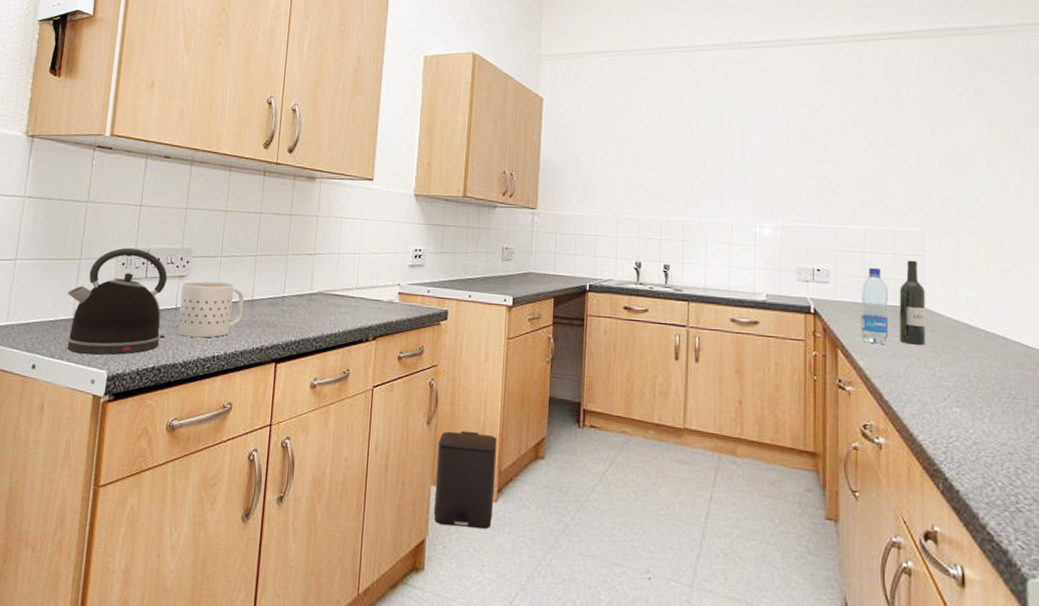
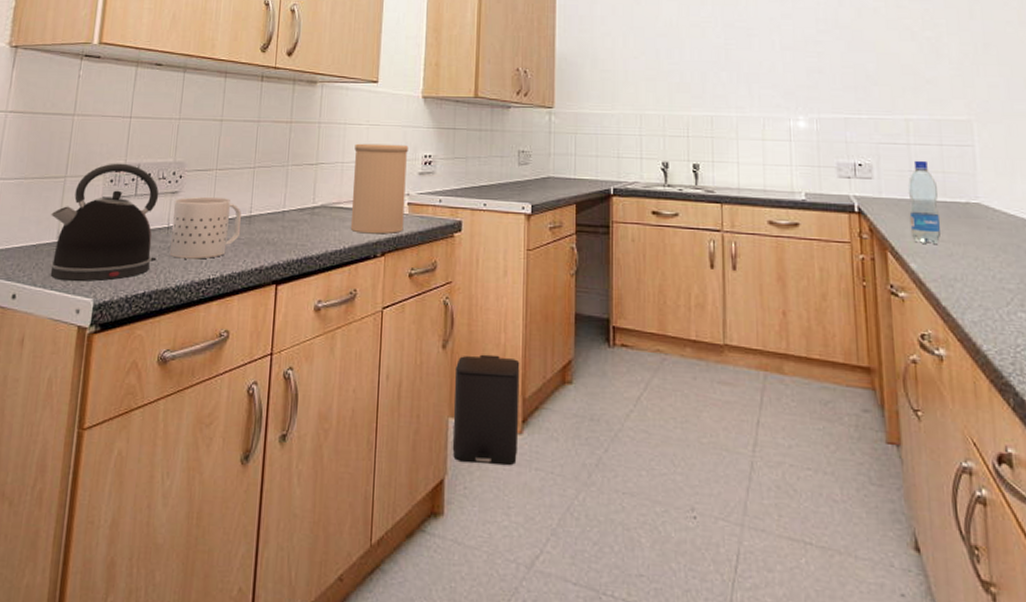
canister: none [345,236,400,320] -> present [350,143,409,234]
wine bottle: present [899,260,926,345] -> none [949,151,982,244]

